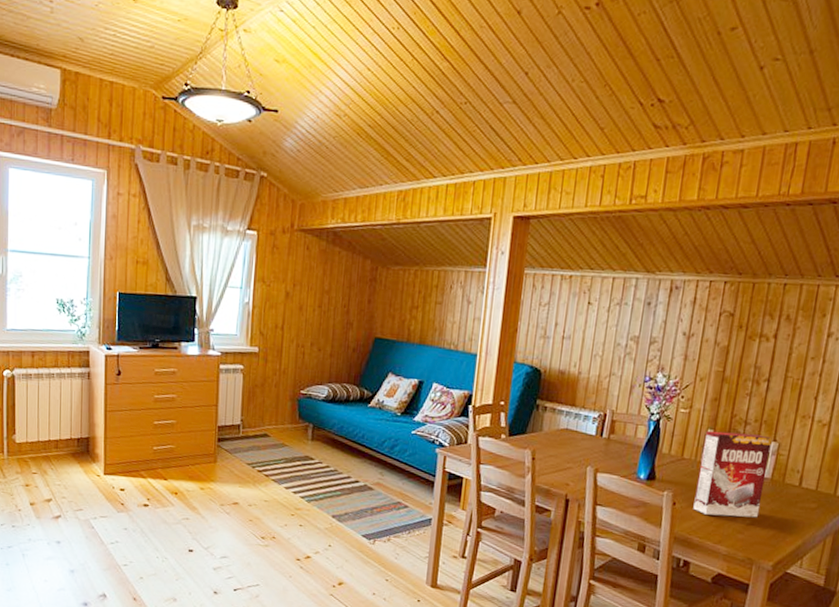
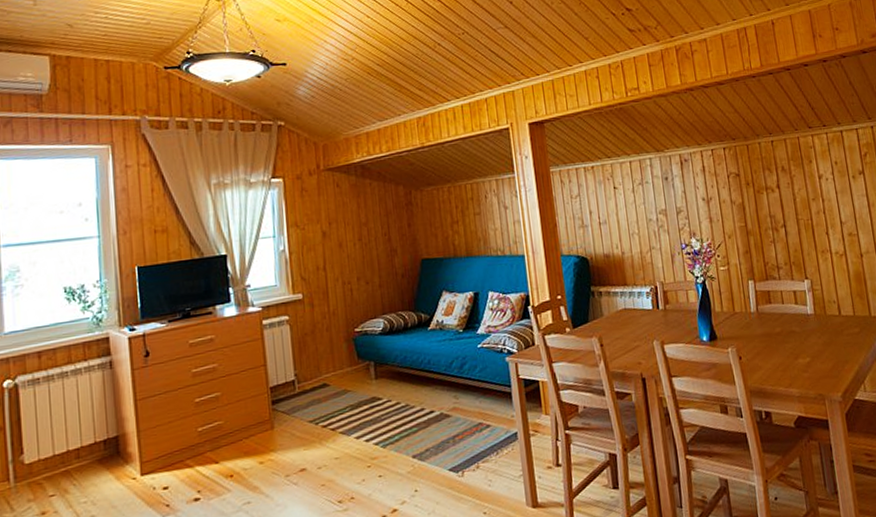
cereal box: present [693,430,772,518] -> none [748,275,815,362]

